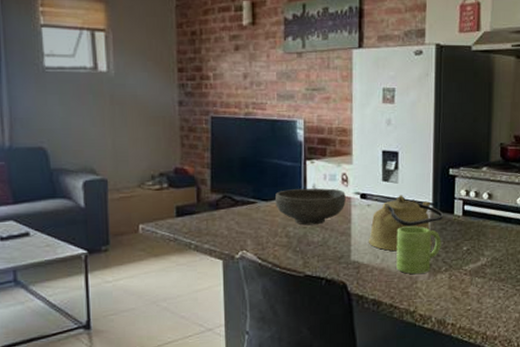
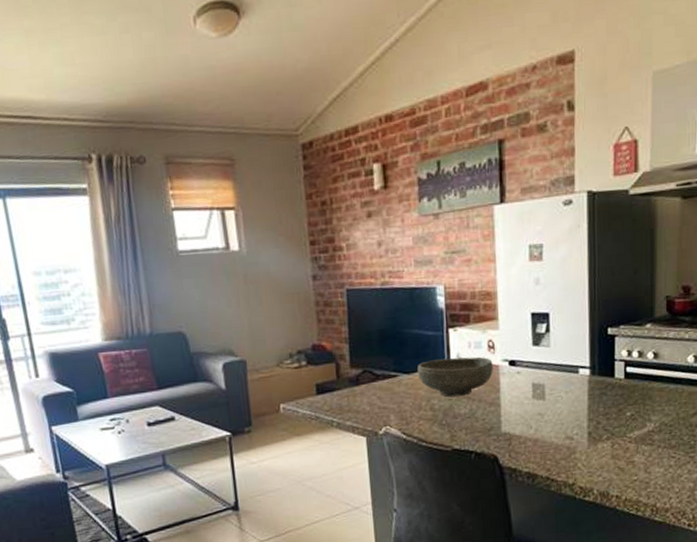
kettle: present [368,195,444,252] -> none [519,359,603,421]
mug: present [396,226,441,275] -> none [550,392,601,445]

